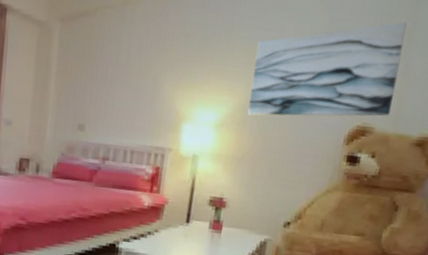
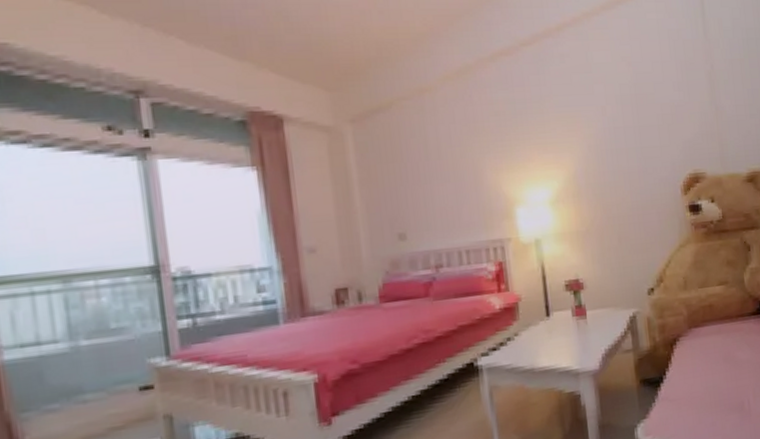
wall art: present [247,21,407,116] -> none [571,66,715,185]

